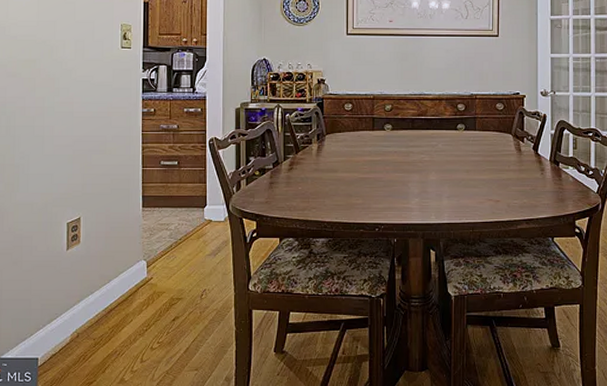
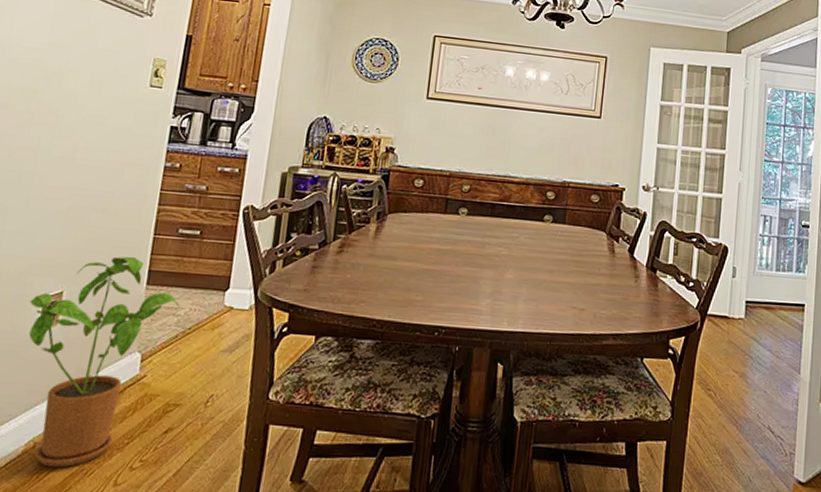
house plant: none [57,186,170,351] -> present [29,256,180,468]

